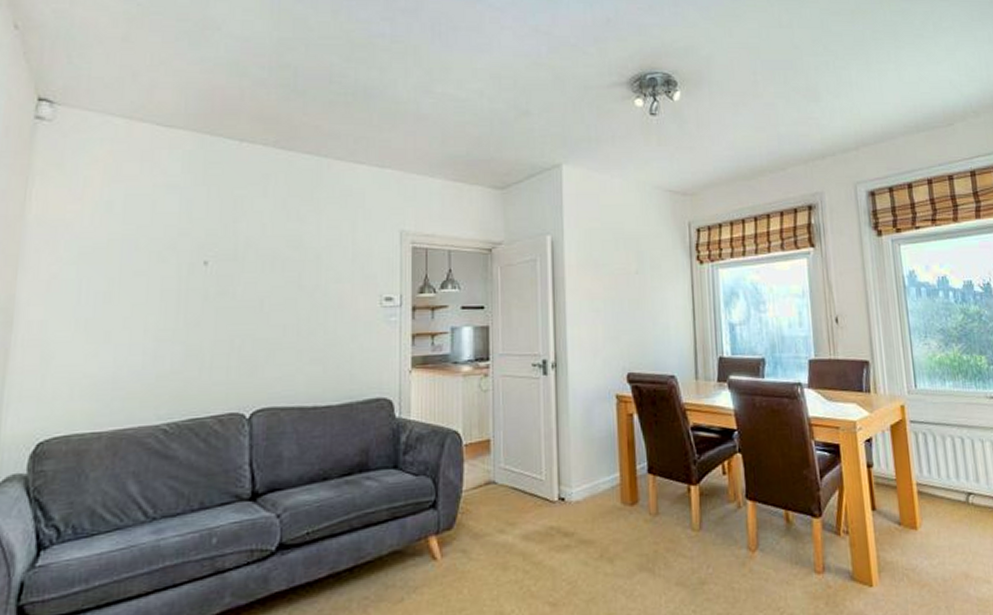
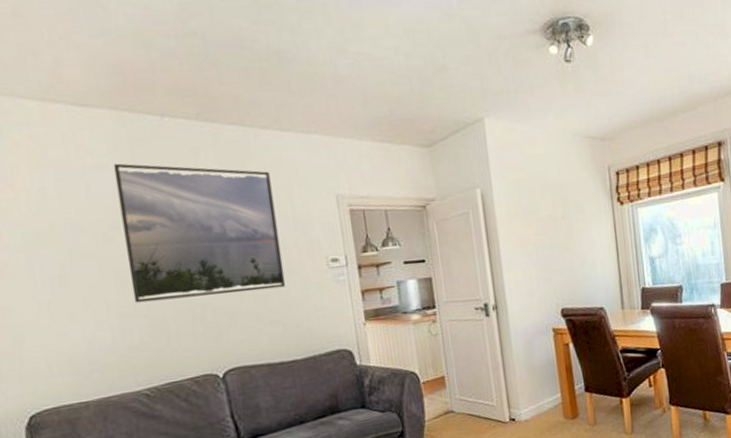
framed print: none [174,183,336,328] -> present [113,163,286,303]

